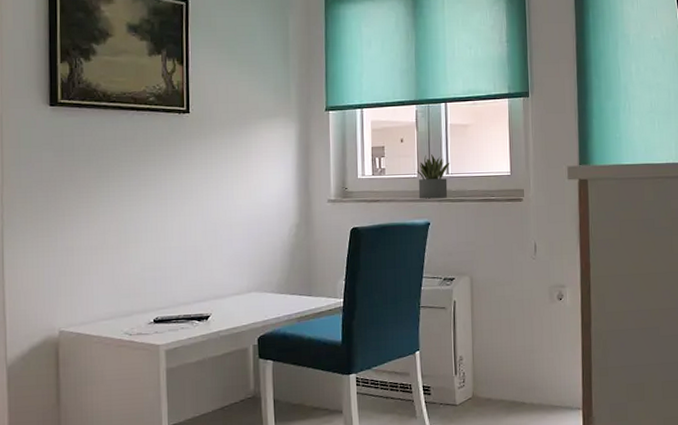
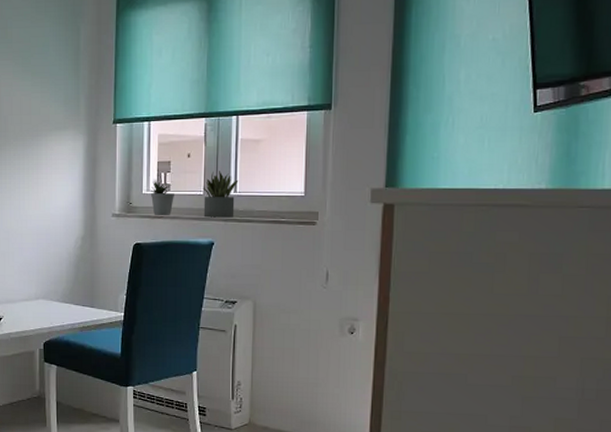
potted plant: none [365,163,389,200] -> present [150,179,174,216]

